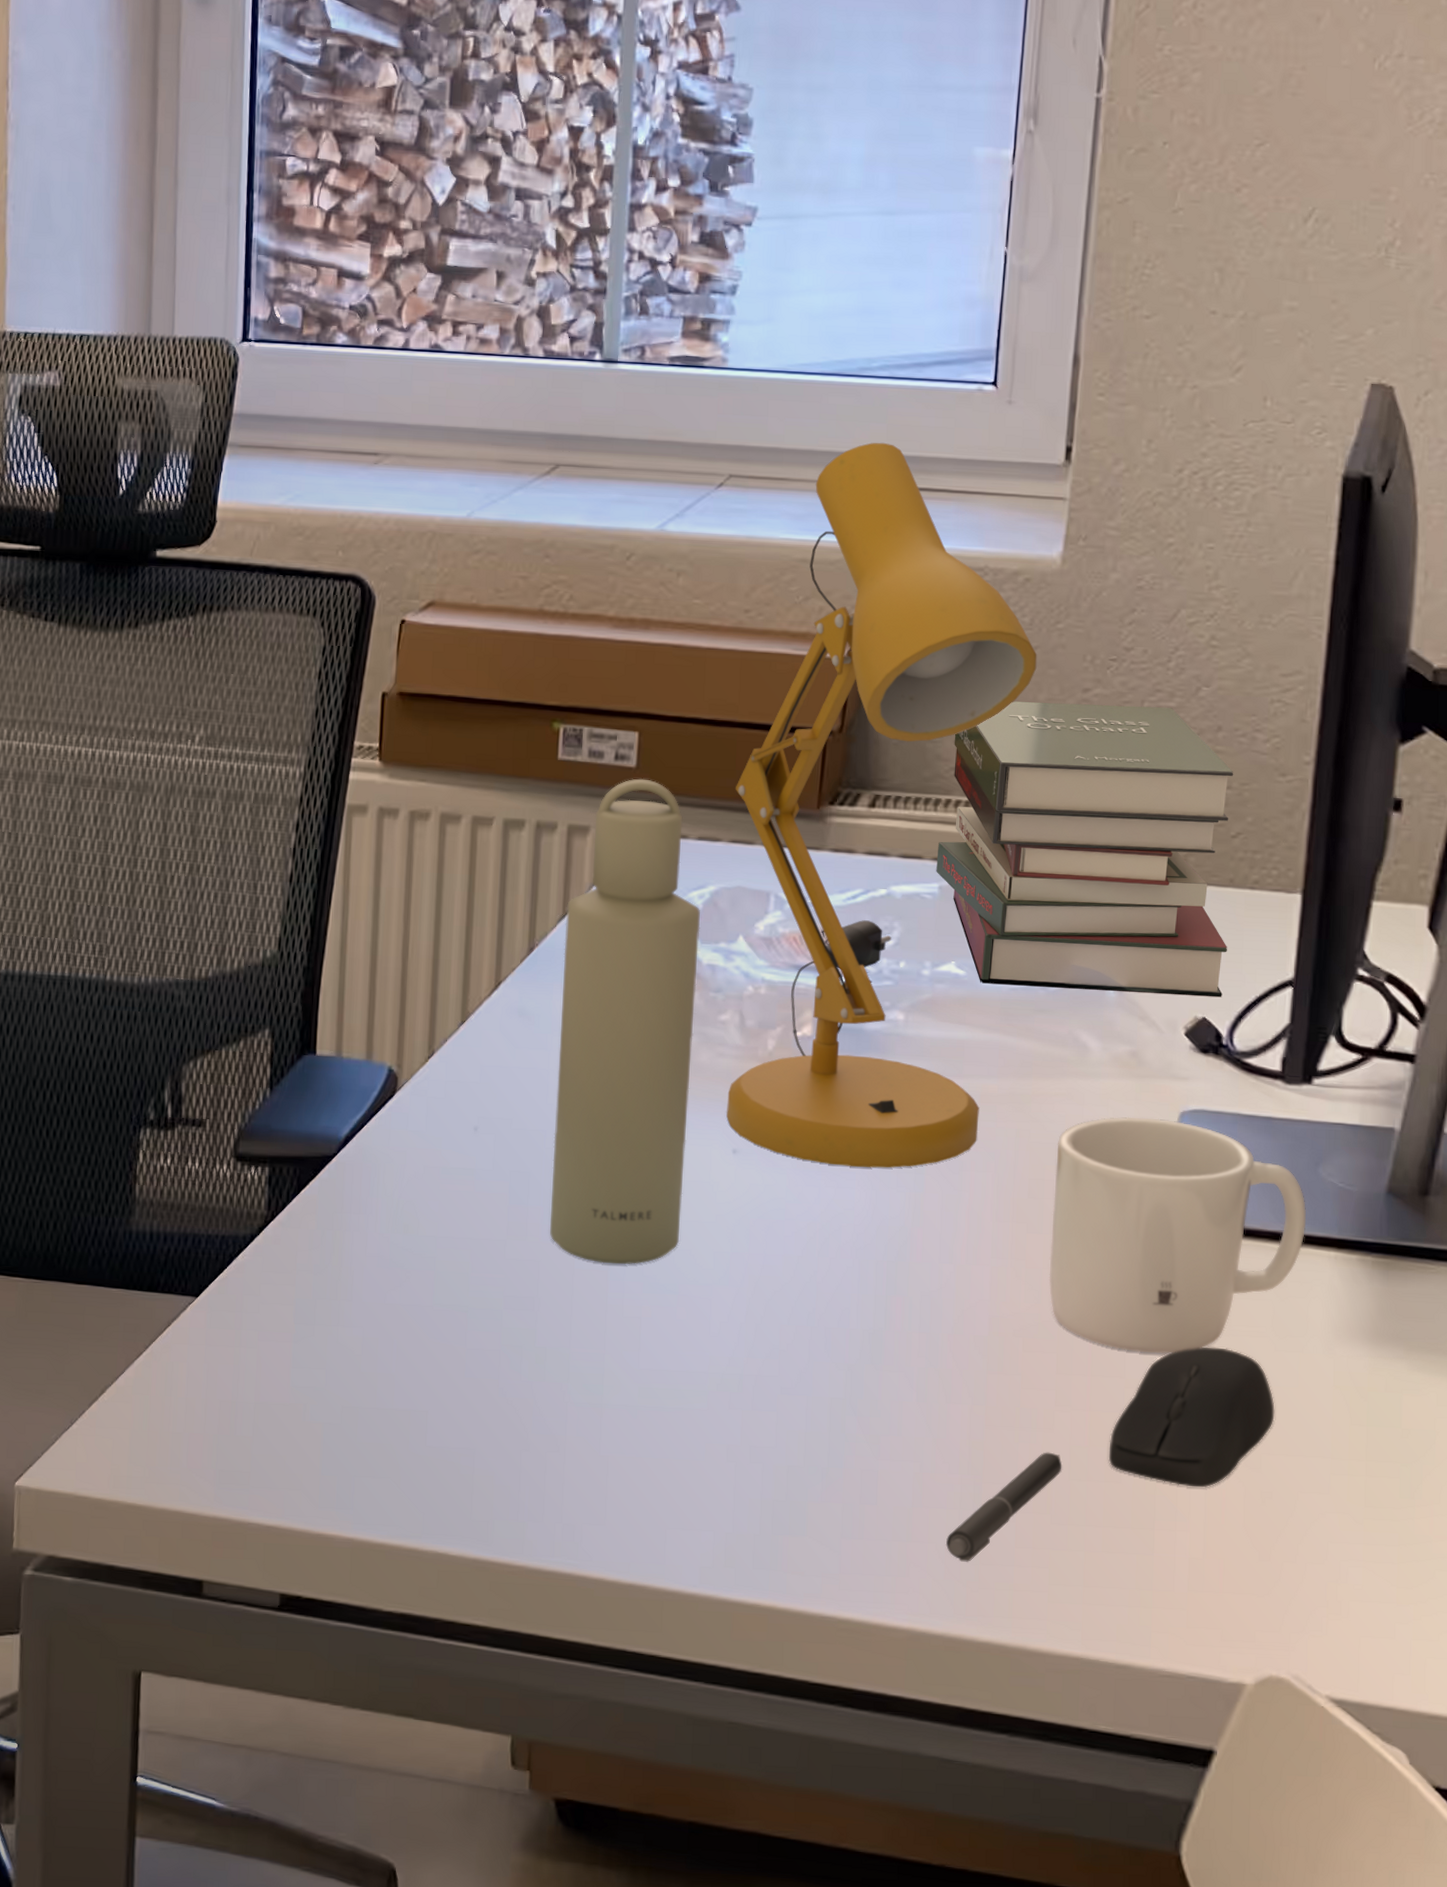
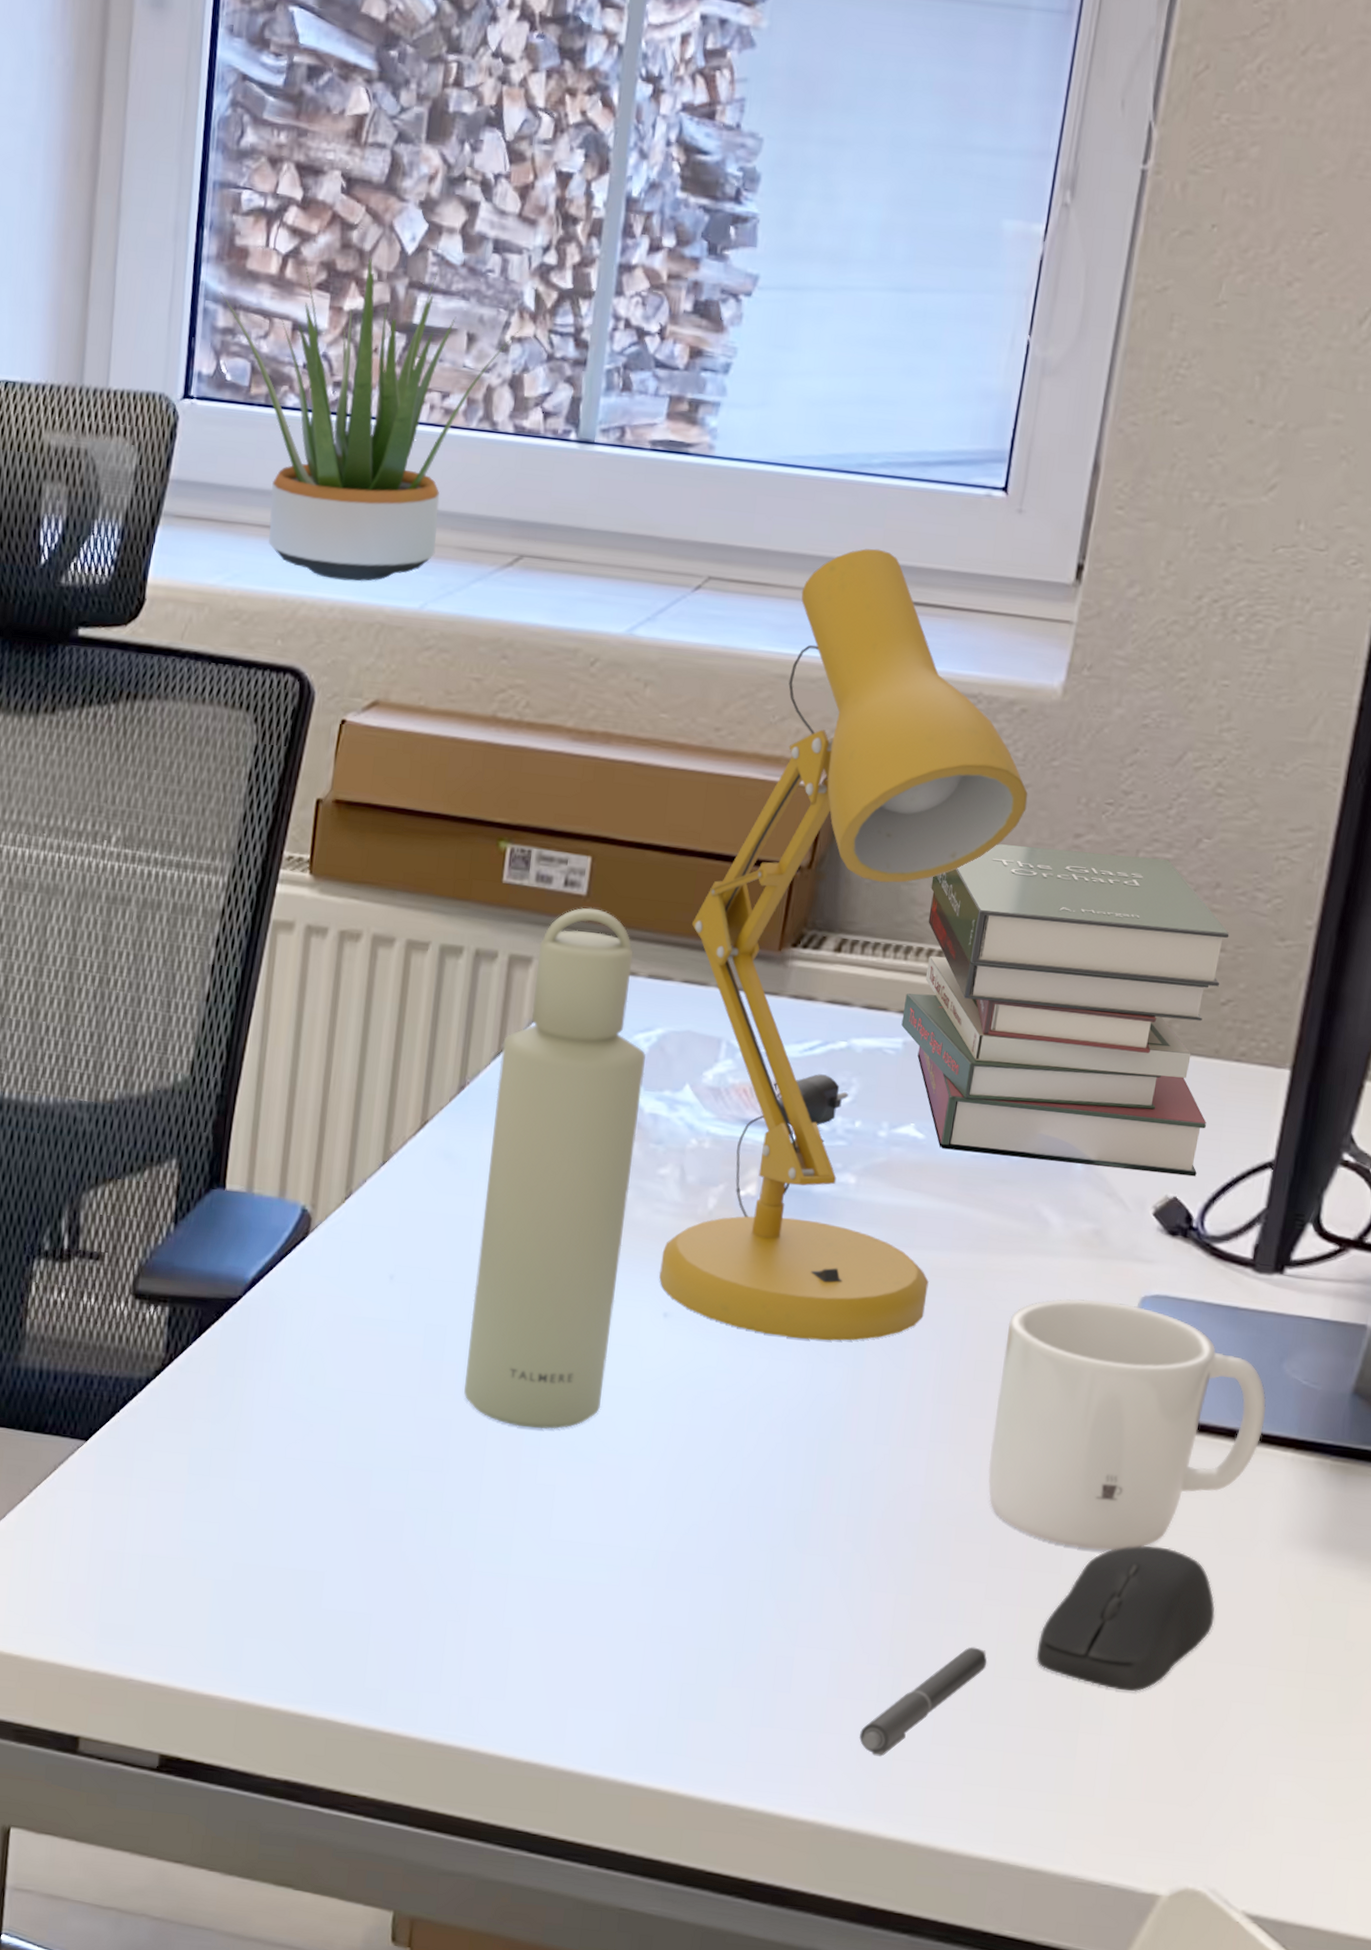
potted plant: none [271,210,545,496] -> present [220,258,521,581]

